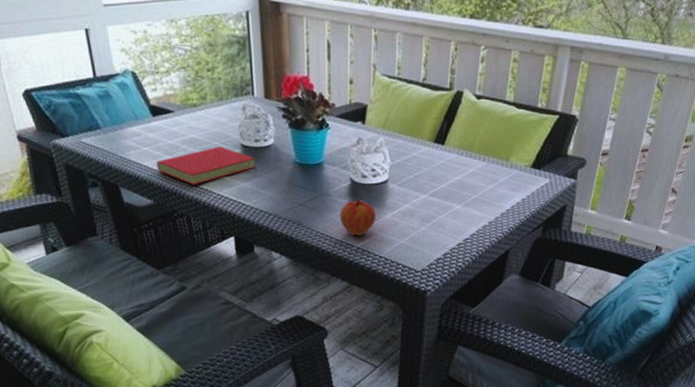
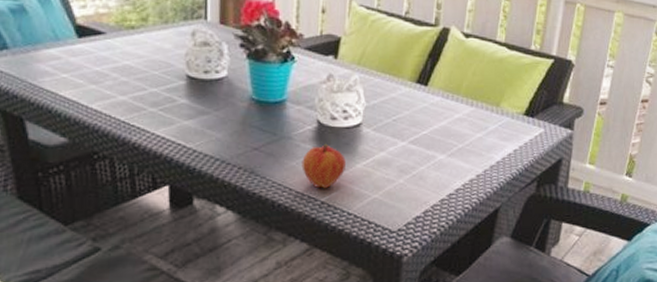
book: present [157,146,255,185] -> none [77,76,203,122]

